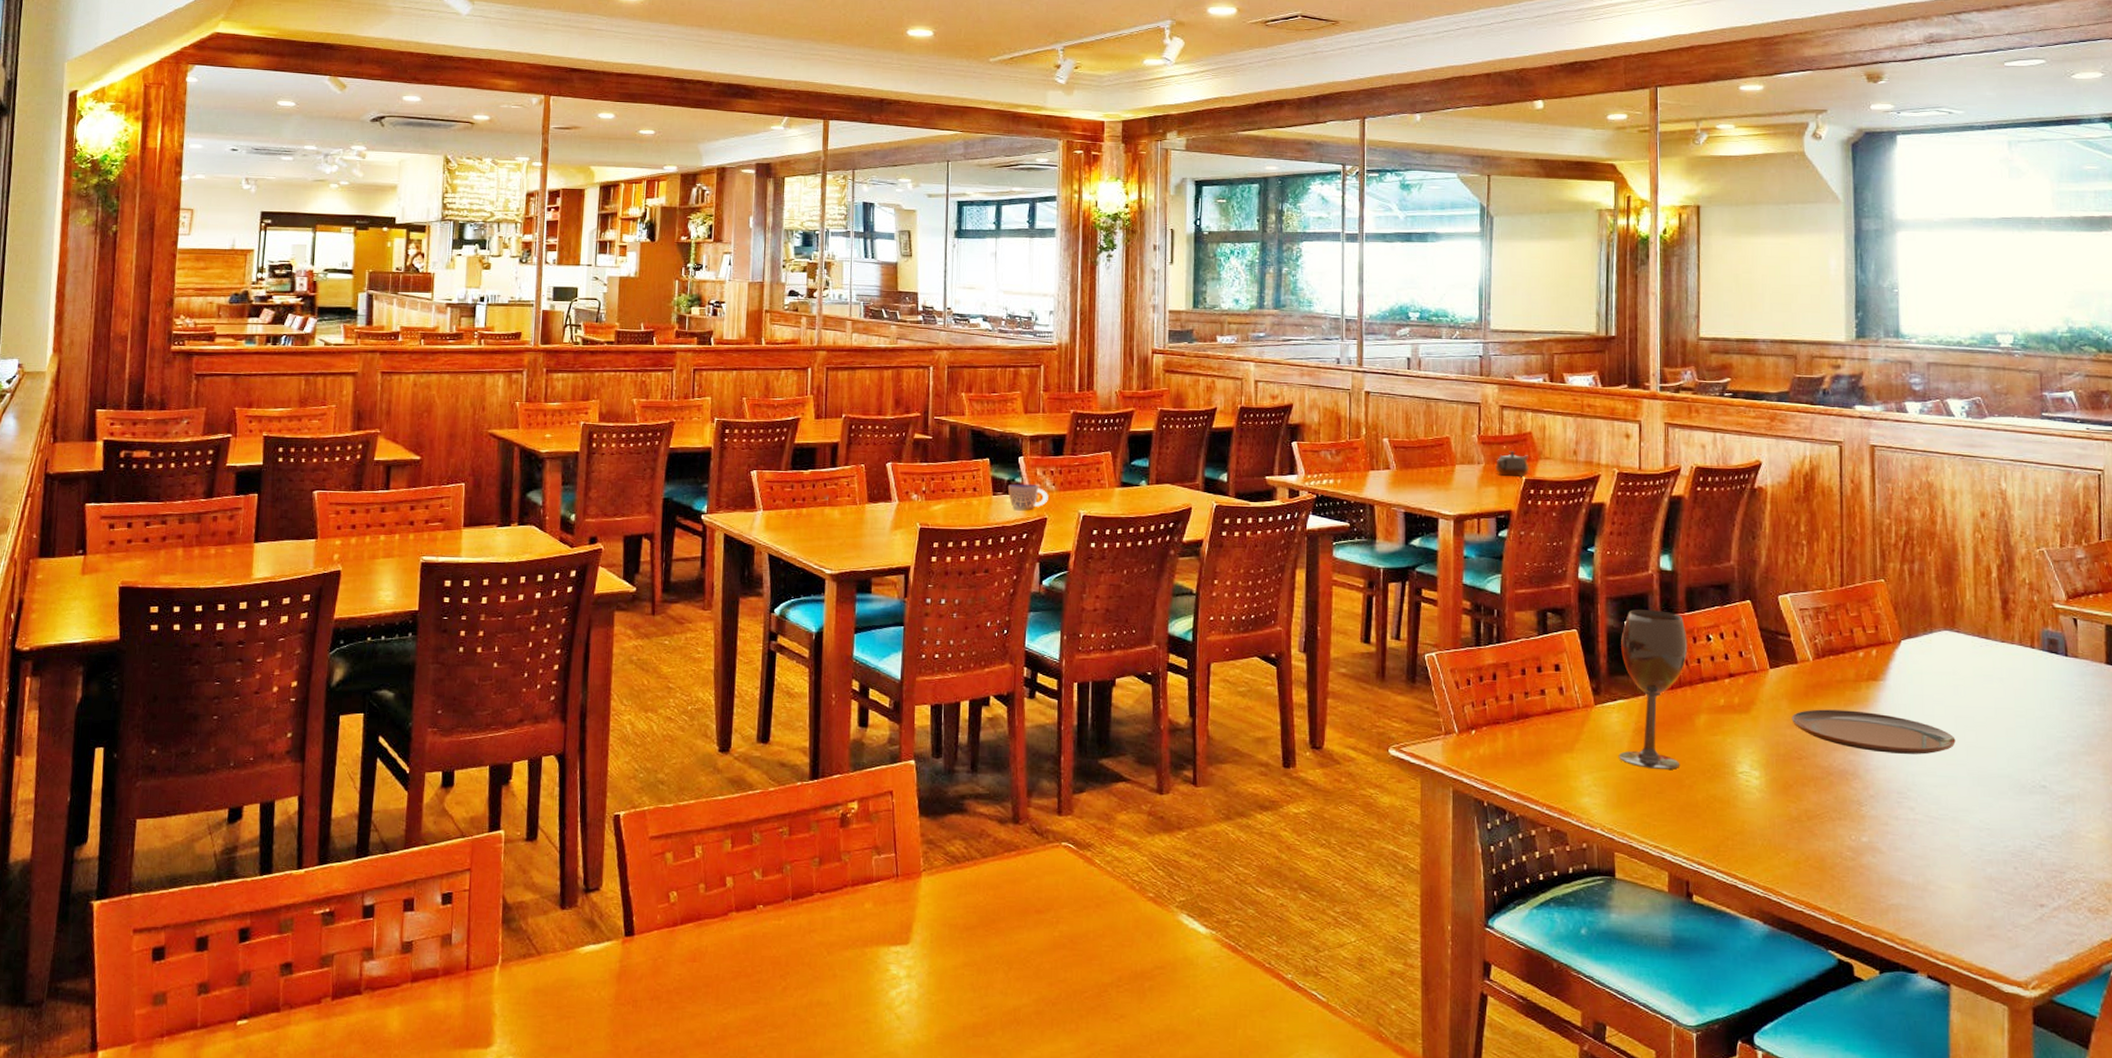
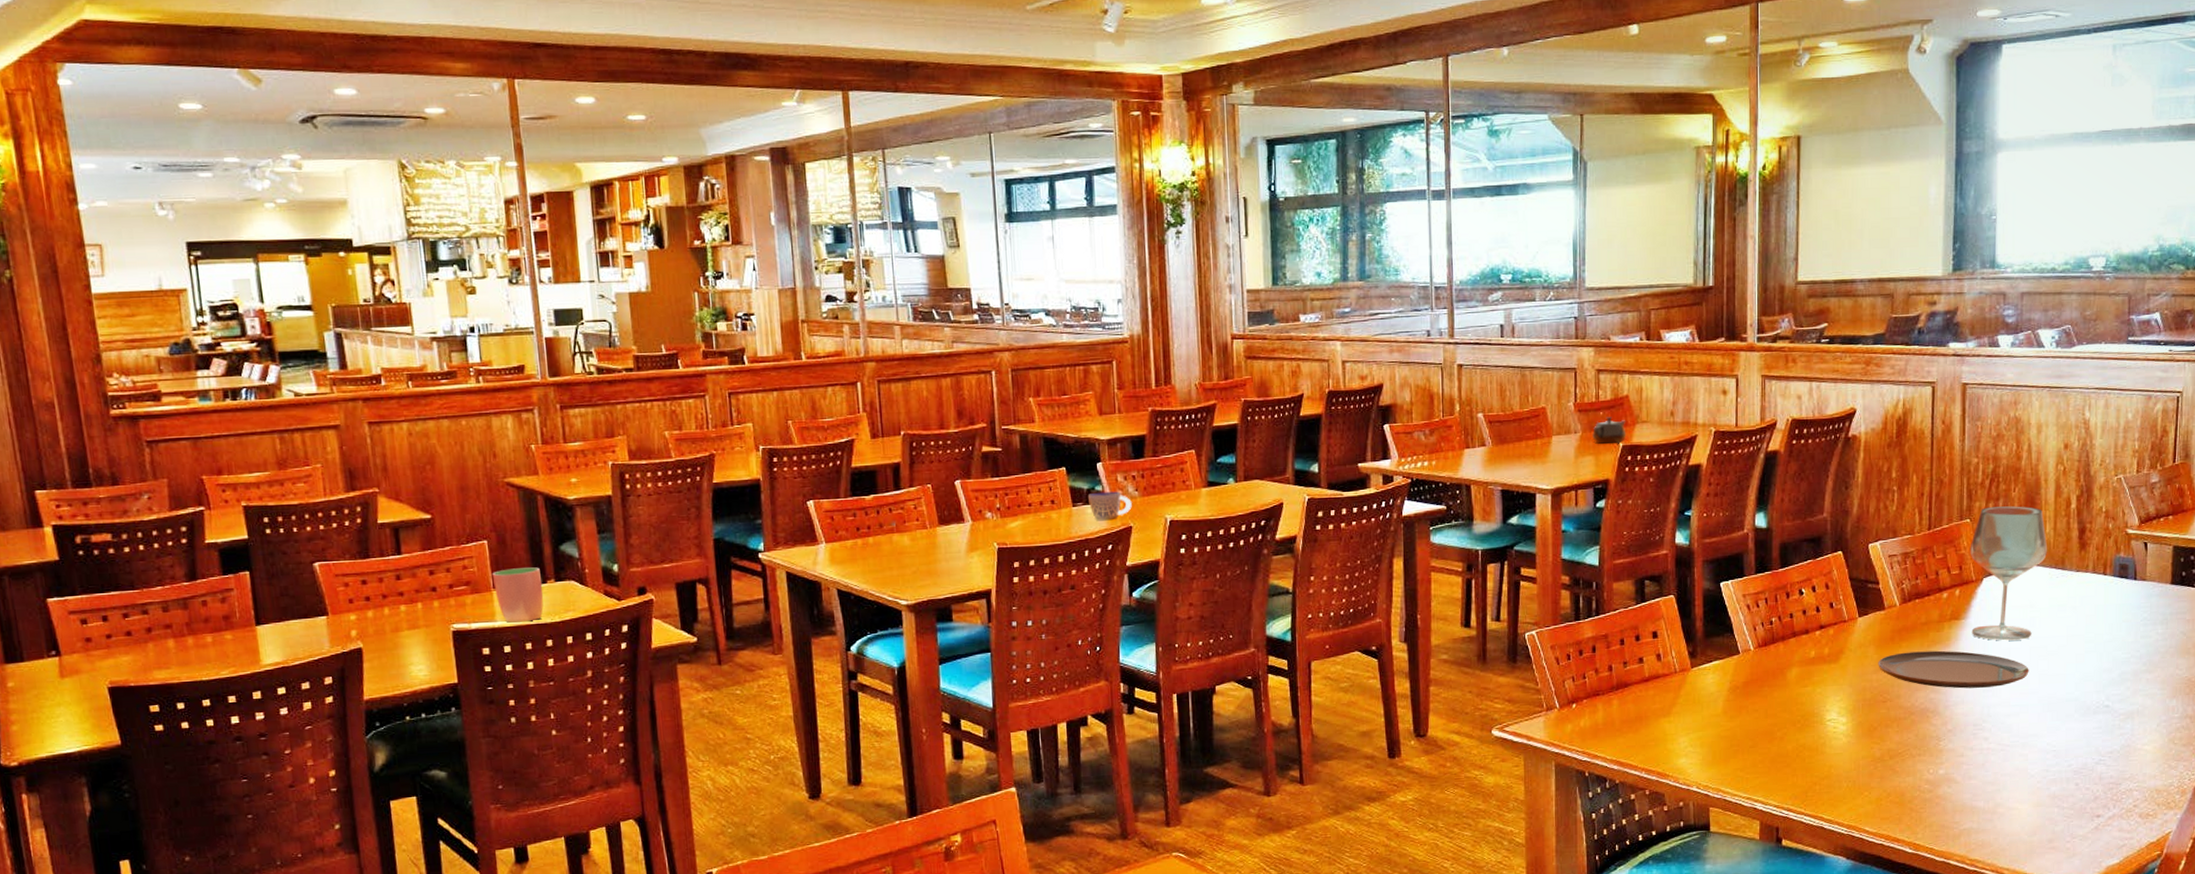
cup: none [464,510,507,560] -> present [492,567,544,623]
wine glass: present [1618,609,1688,770] -> none [1713,569,1781,725]
wine glass: none [1885,569,1969,708] -> present [1970,506,2048,641]

